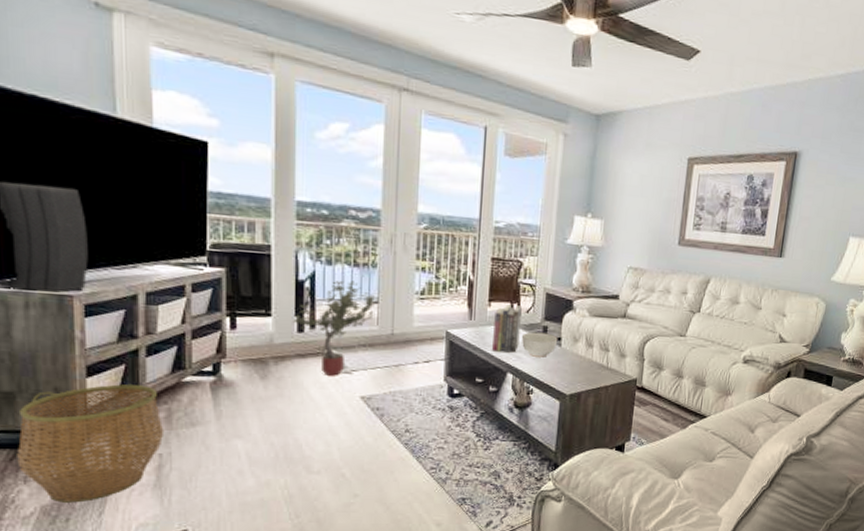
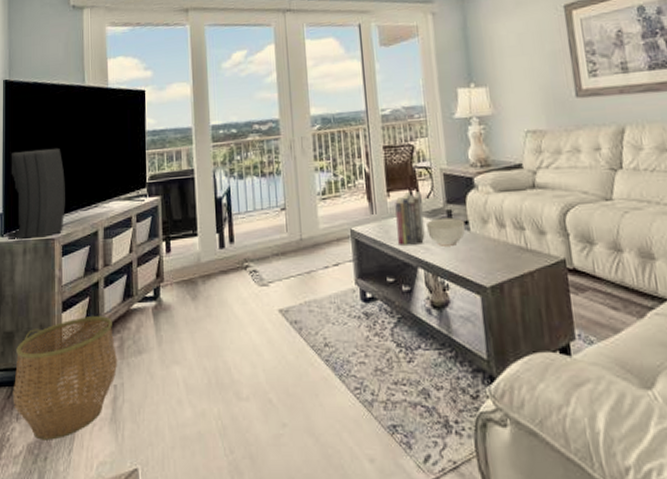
potted tree: present [293,281,376,376] -> none [215,191,284,290]

